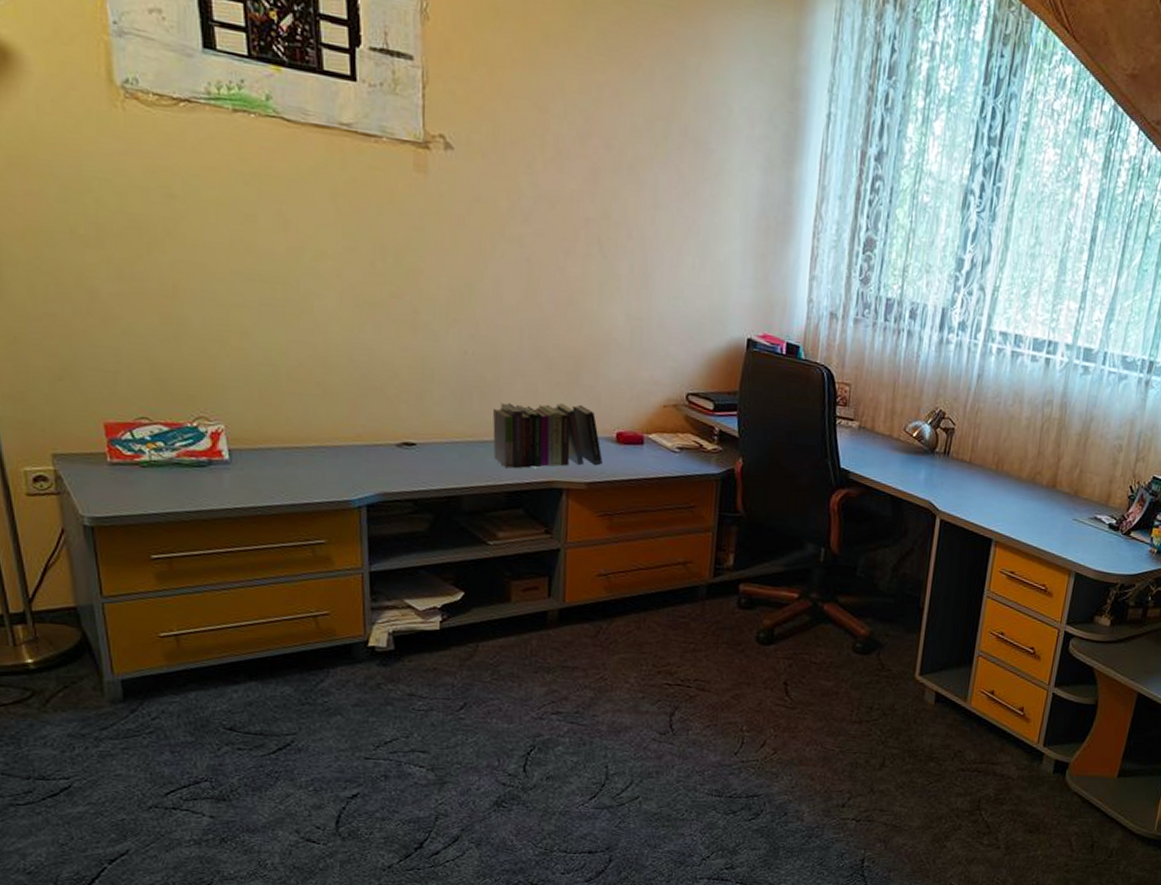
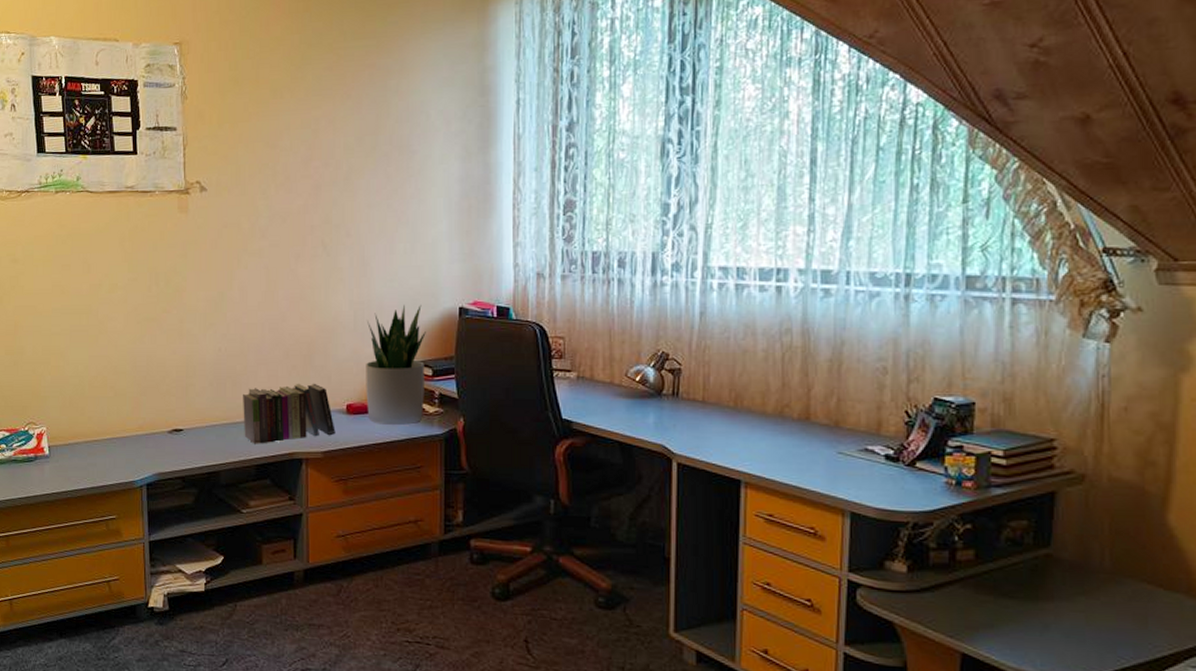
planter: none [639,327,710,462] -> present [366,304,426,426]

